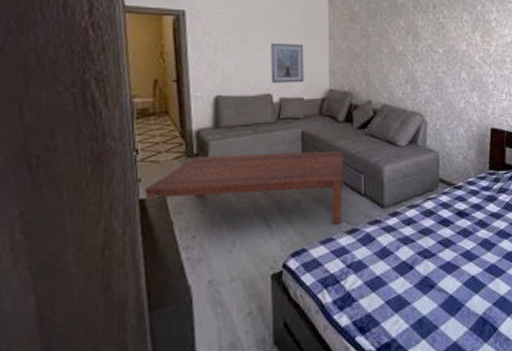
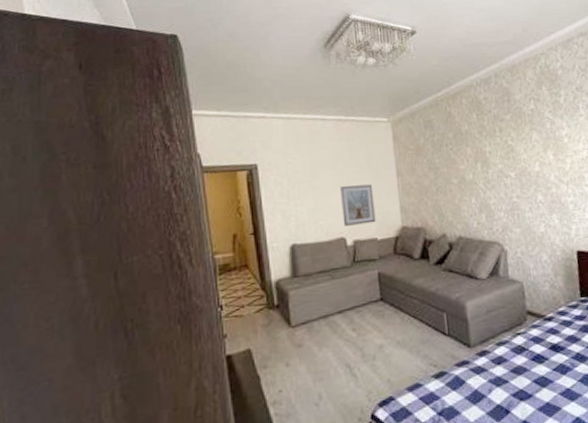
coffee table: present [144,151,343,224] -> none [230,290,429,368]

